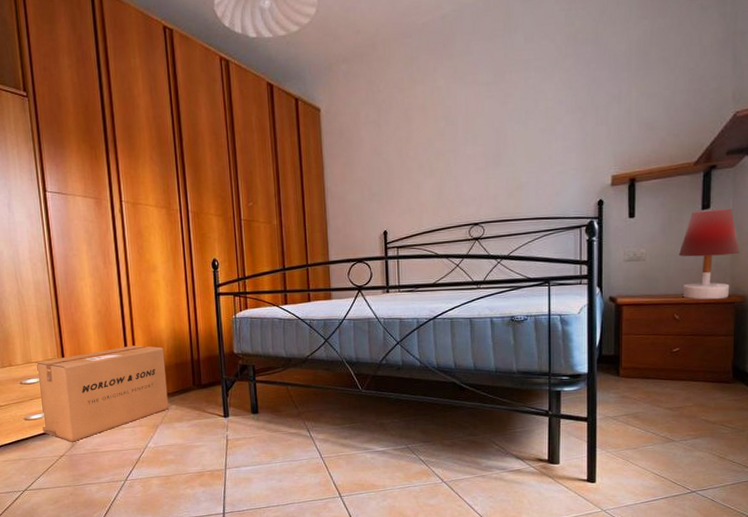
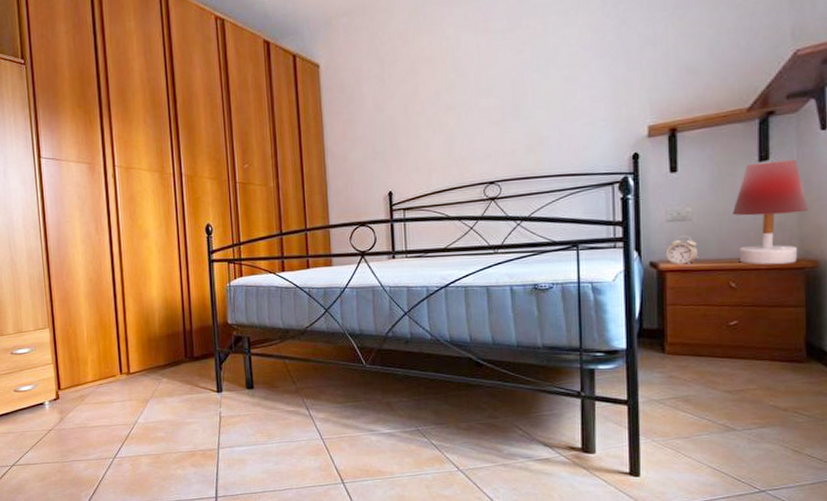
box: present [34,345,169,442] -> none [25,314,160,416]
alarm clock: none [623,273,650,300] -> present [665,235,699,265]

